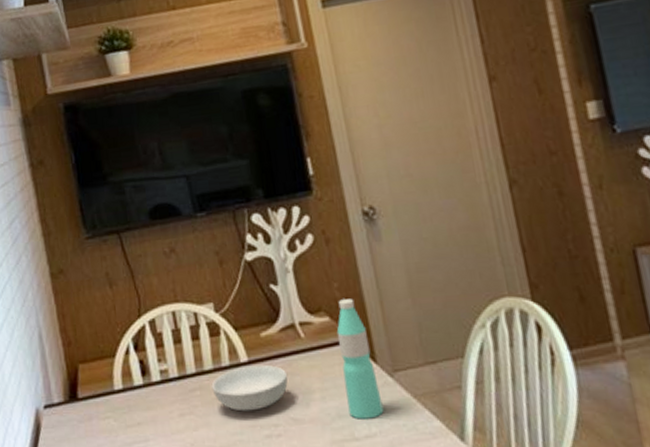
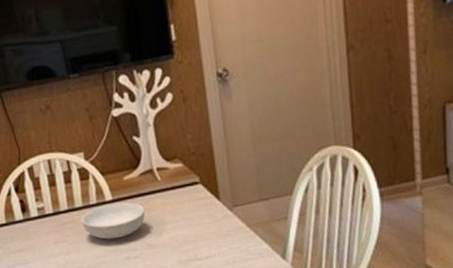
water bottle: present [336,299,384,419] -> none [188,148,223,244]

